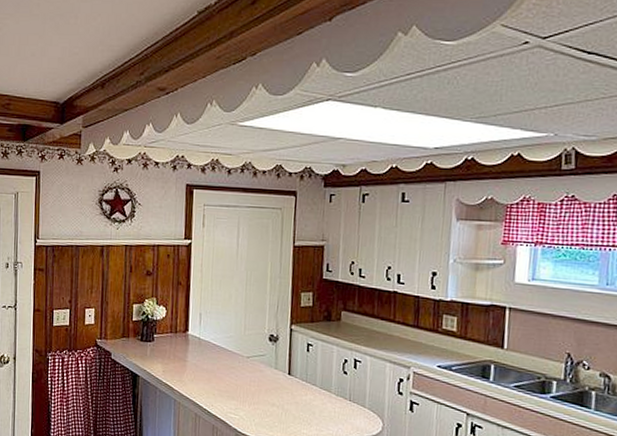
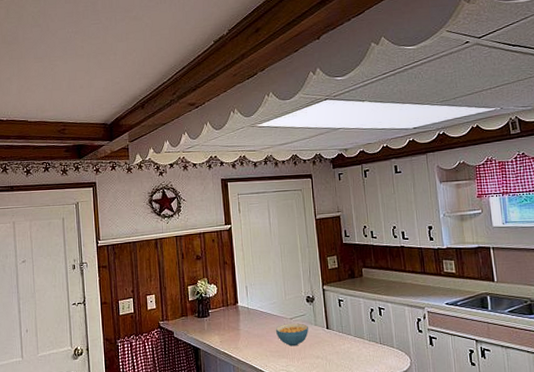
cereal bowl: none [227,362,267,389] -> present [275,323,308,347]

